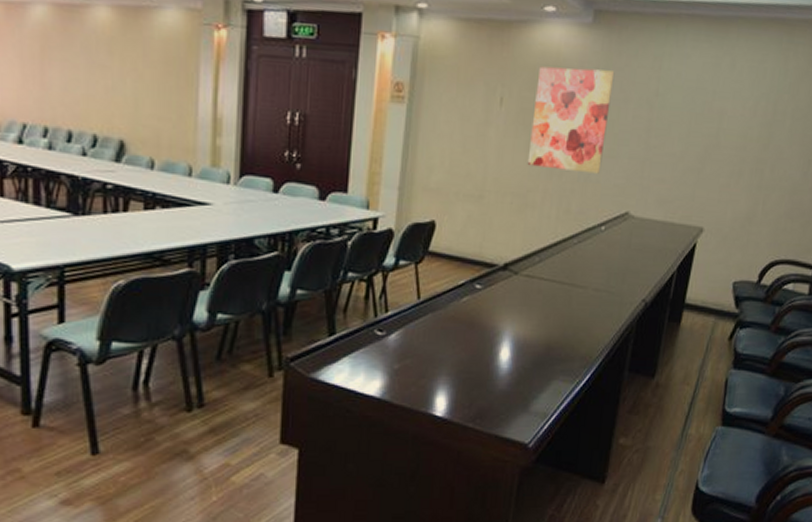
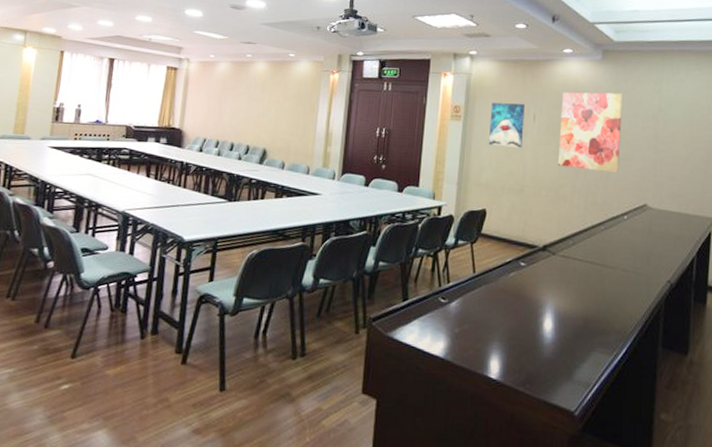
wall art: none [440,79,490,142] -> present [488,102,525,148]

